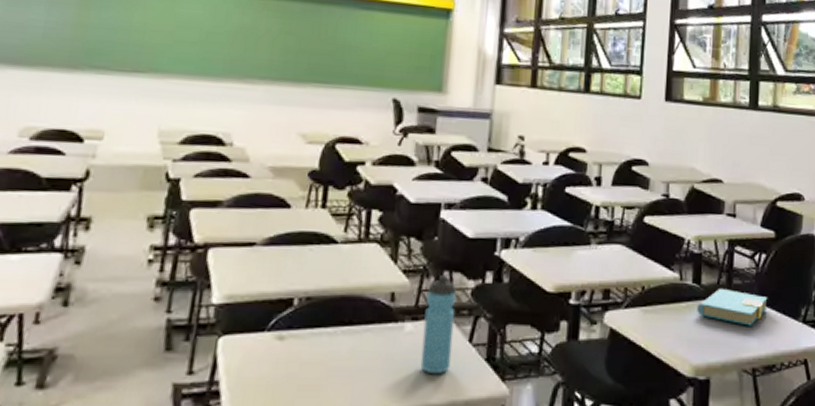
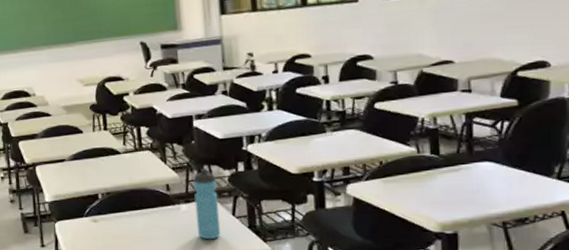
book: present [697,289,768,326] -> none [438,156,515,186]

